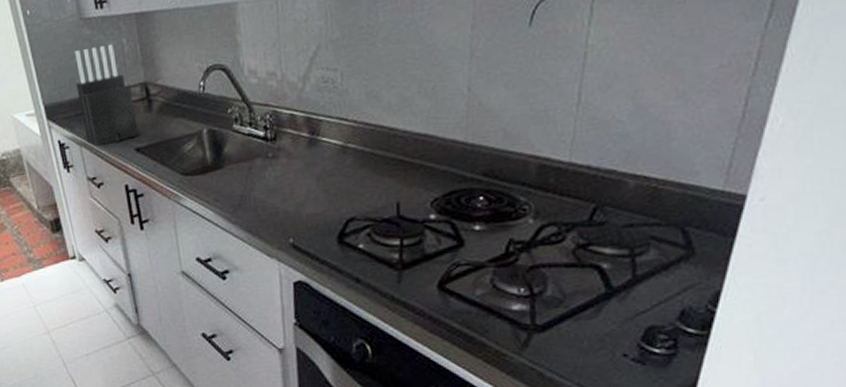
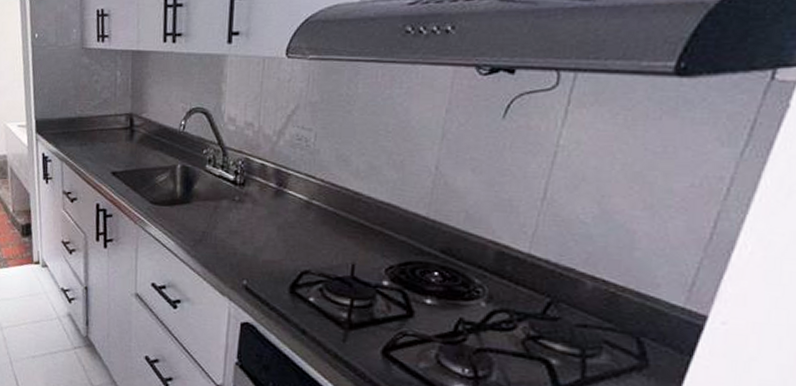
knife block: present [75,44,139,147] -> none [67,74,118,165]

